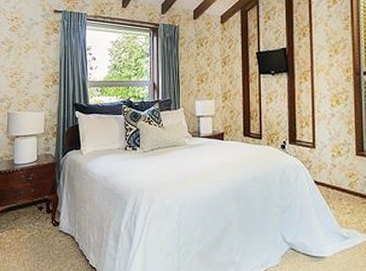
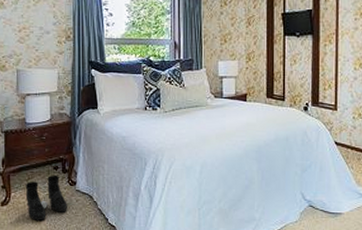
boots: none [11,215,51,262] -> present [25,174,67,222]

